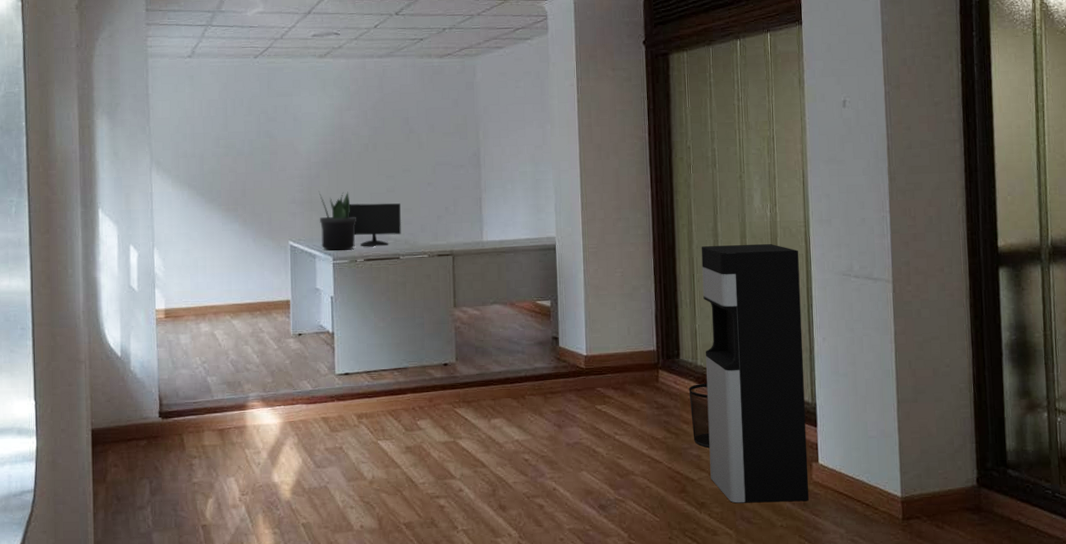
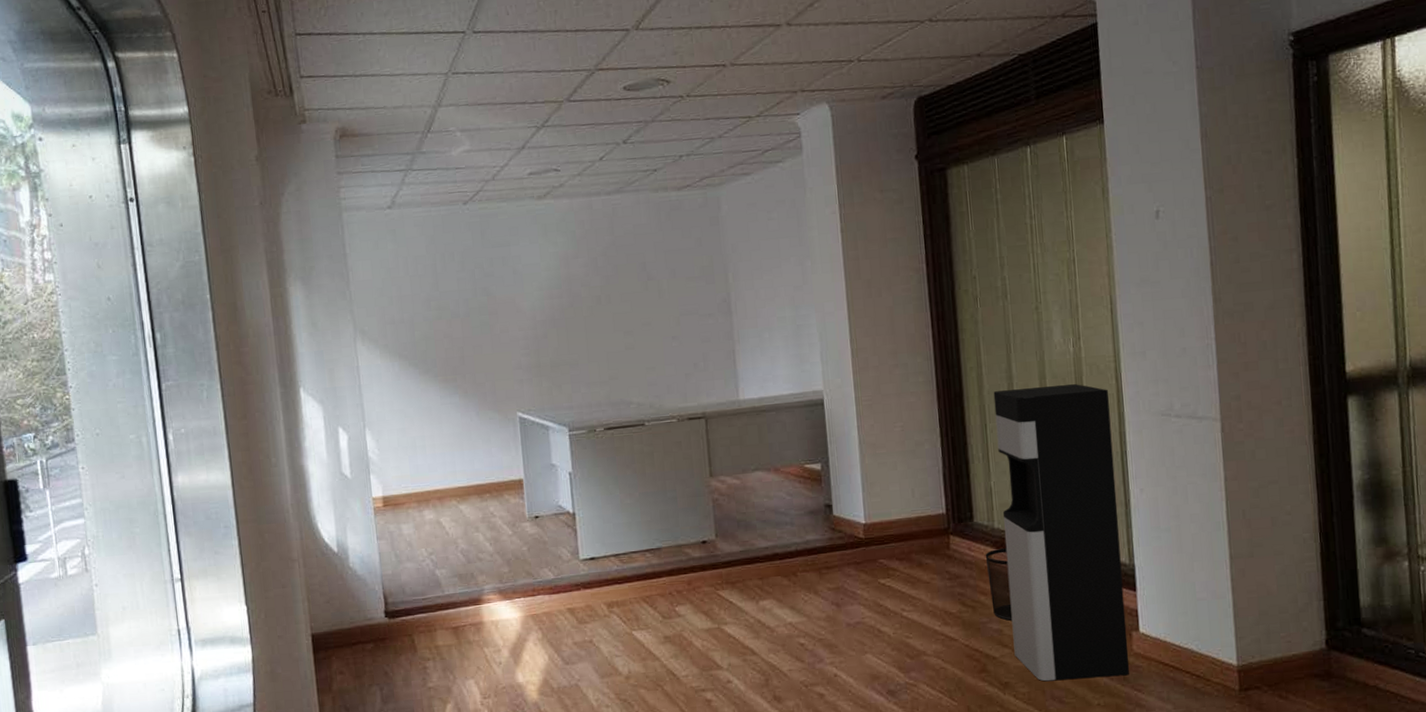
planter: present [318,191,356,251] -> none [547,352,593,421]
computer monitor: present [348,203,401,247] -> none [582,362,645,414]

